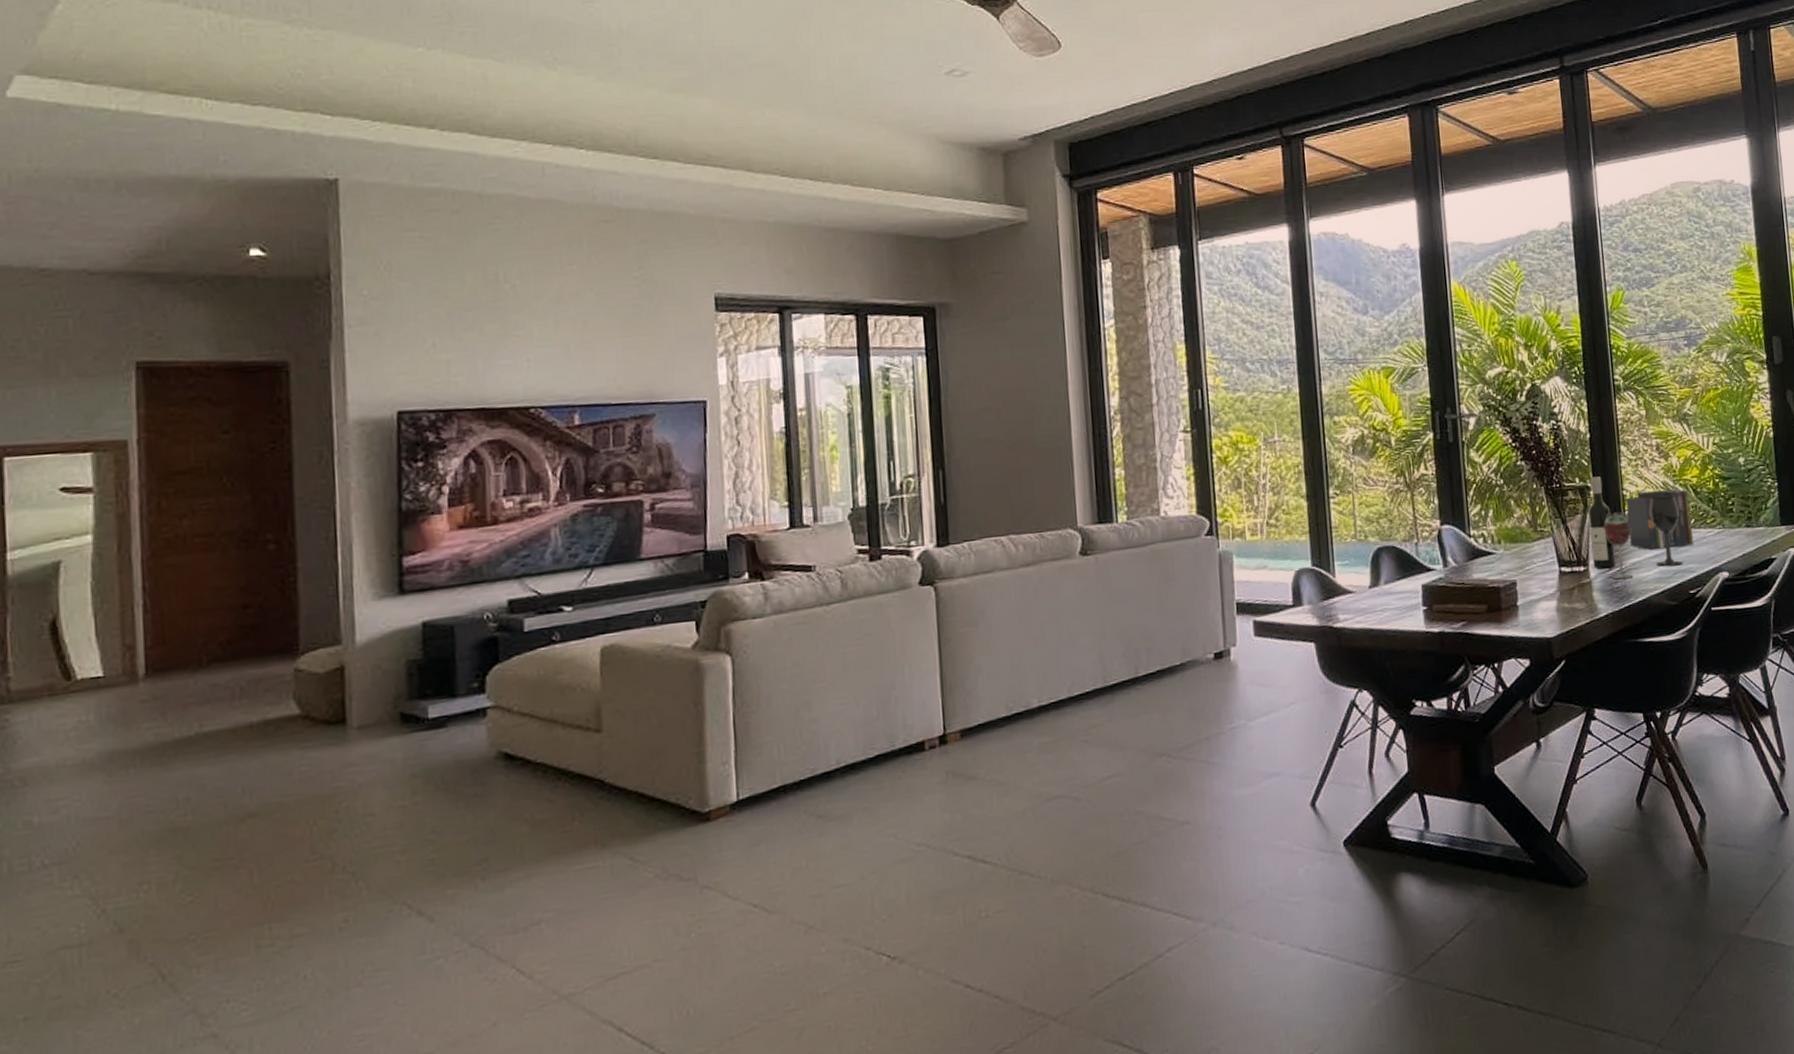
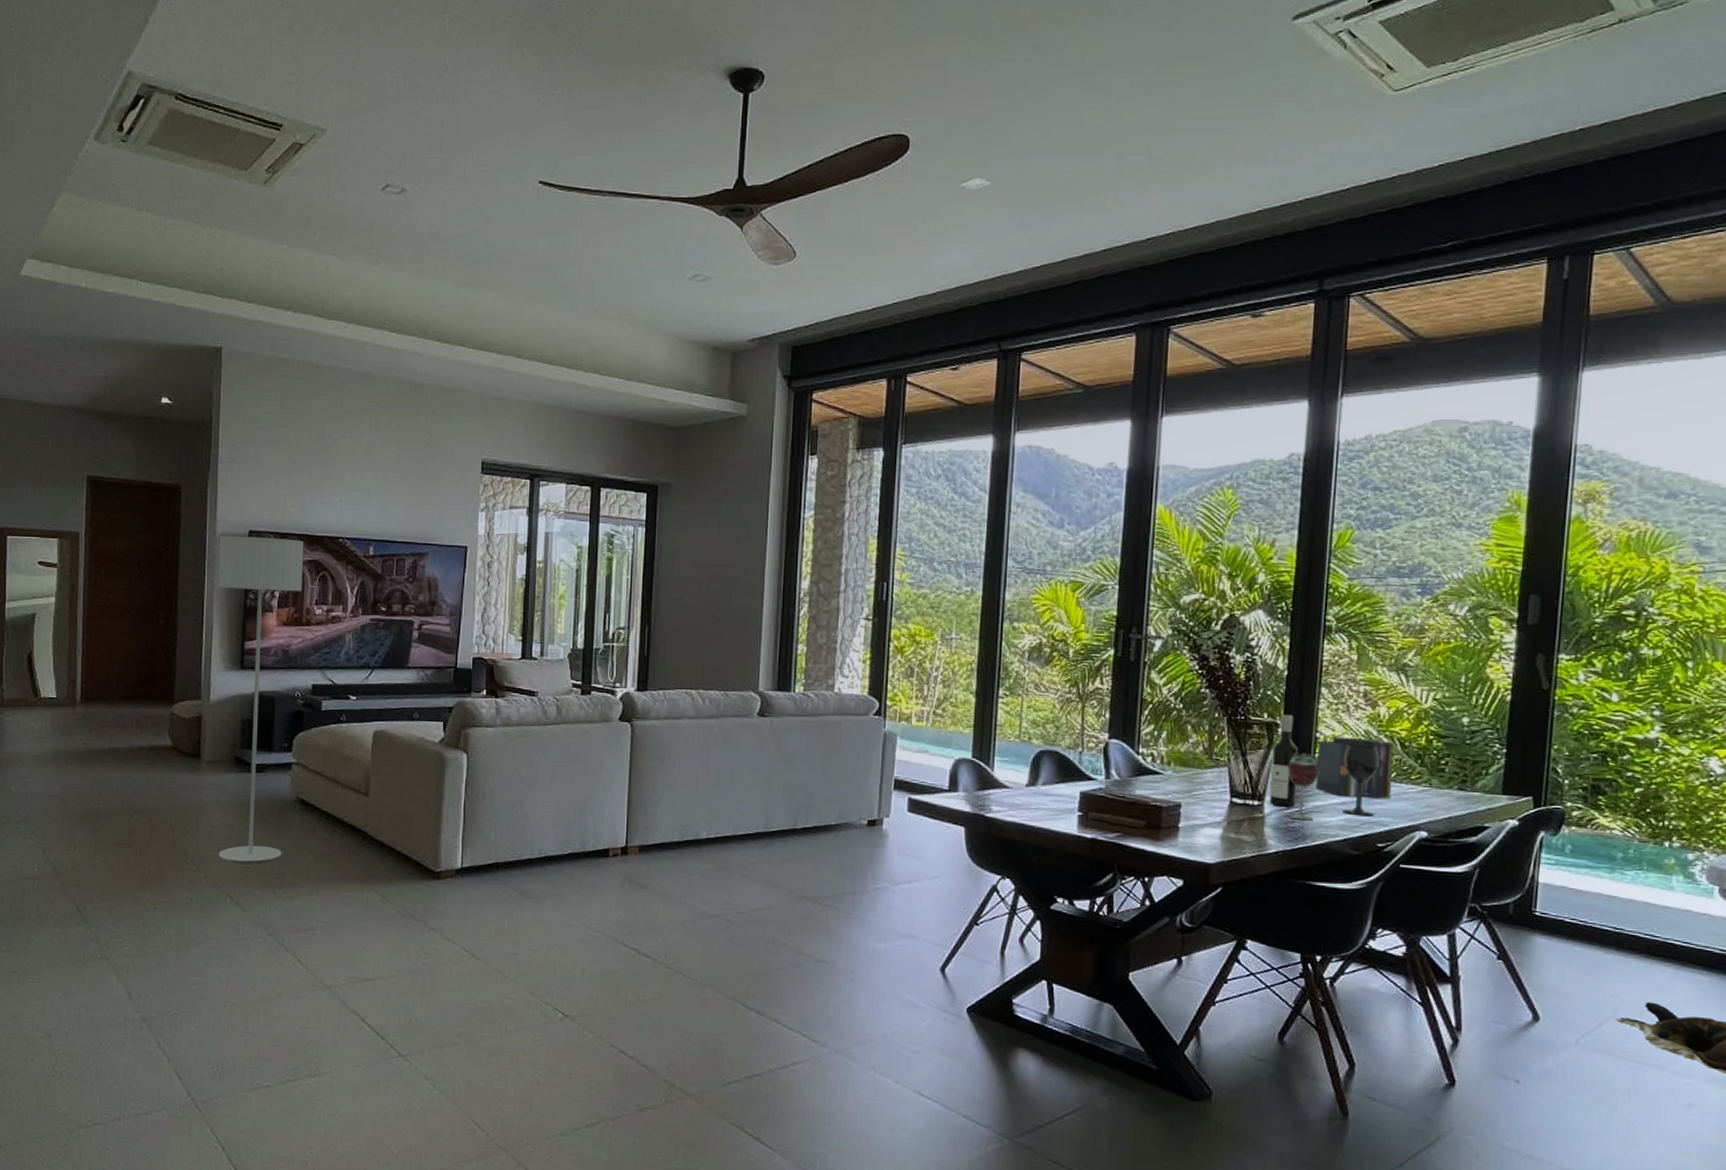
floor lamp: none [353,416,483,858] -> present [218,536,304,864]

